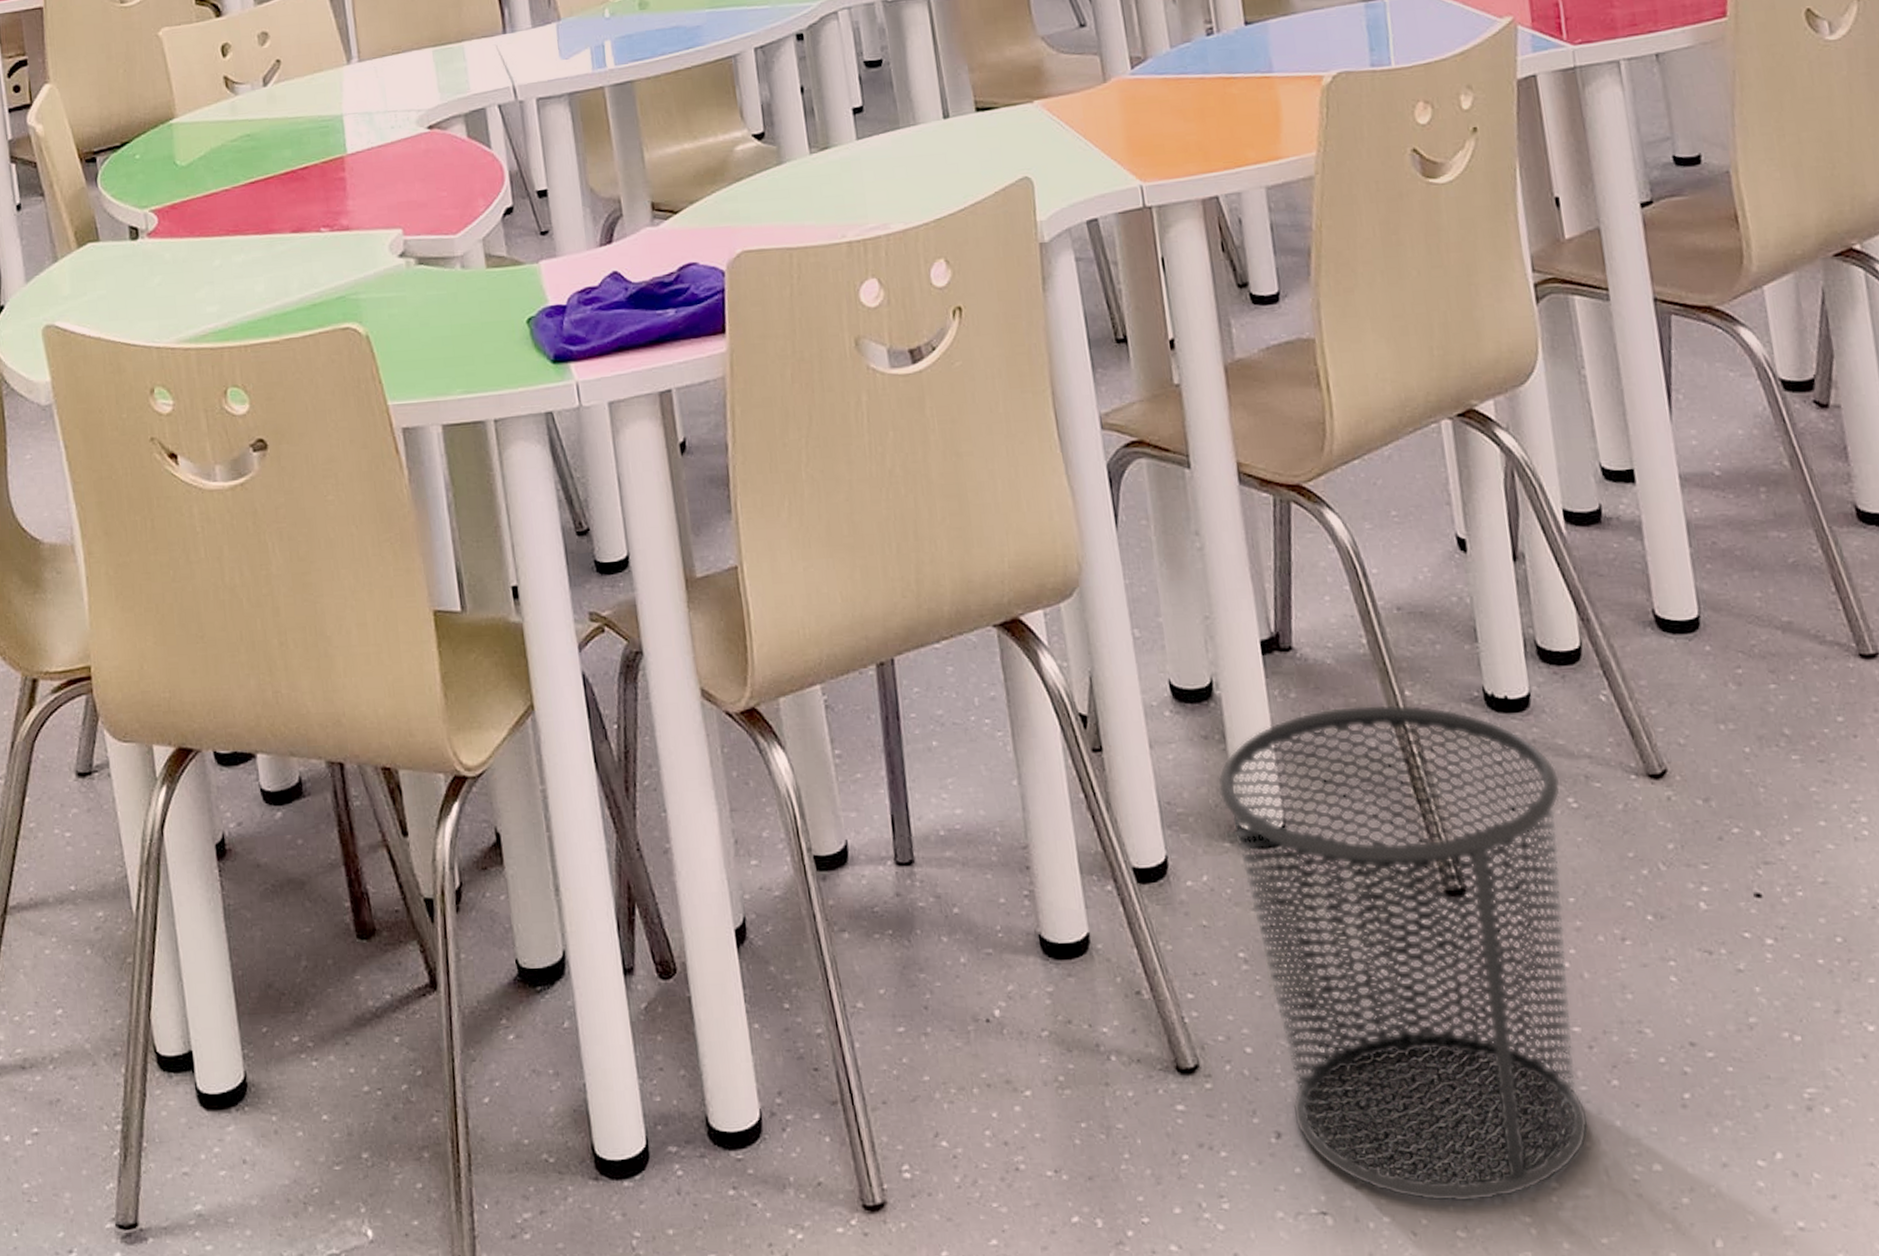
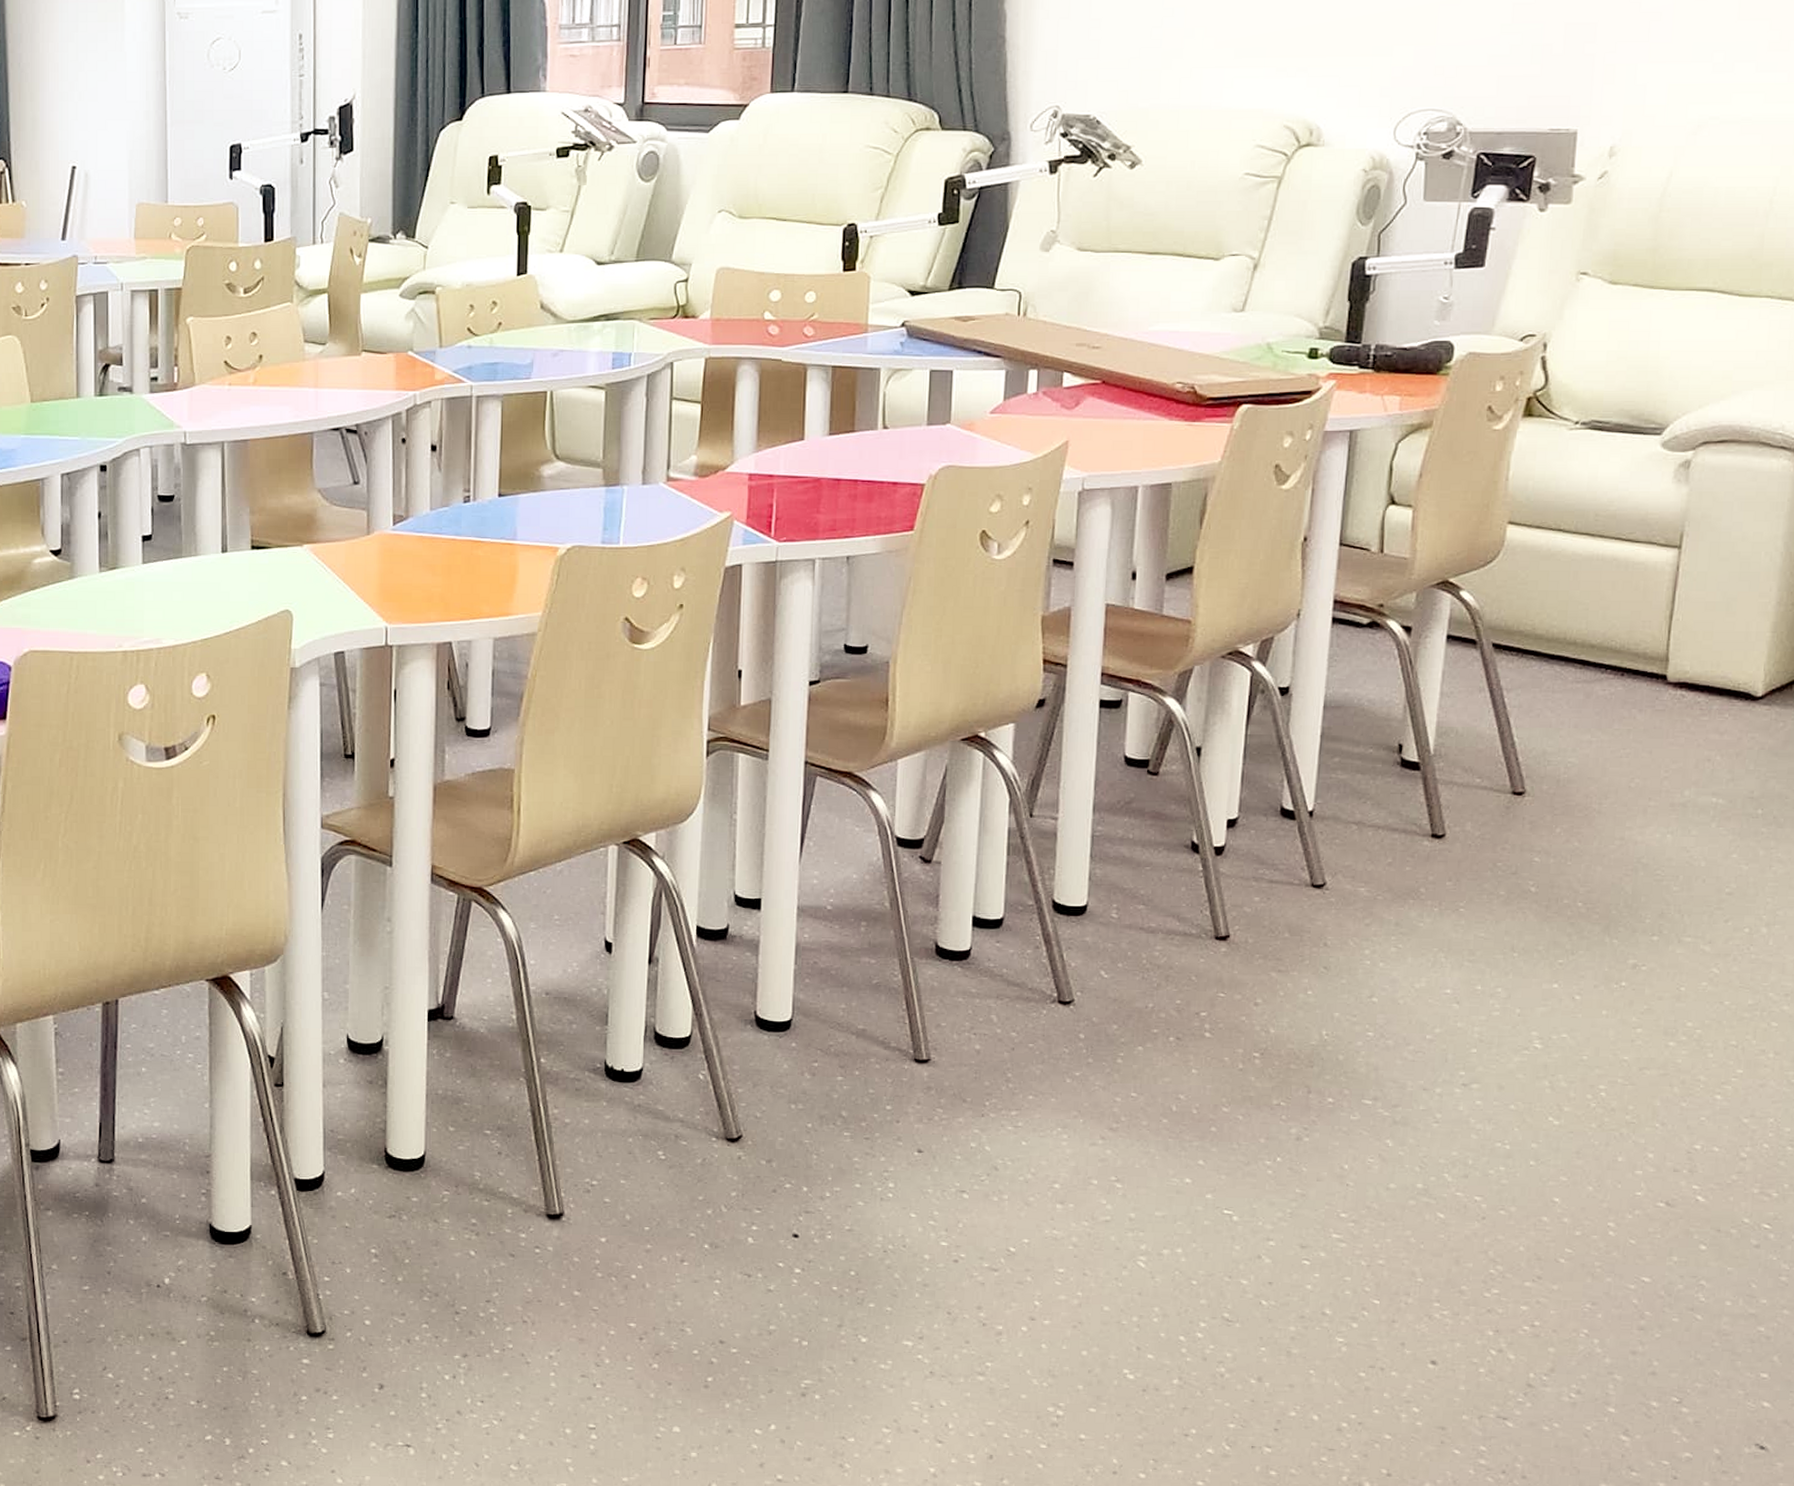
waste bin: present [1217,704,1589,1202] -> none [374,1067,654,1445]

